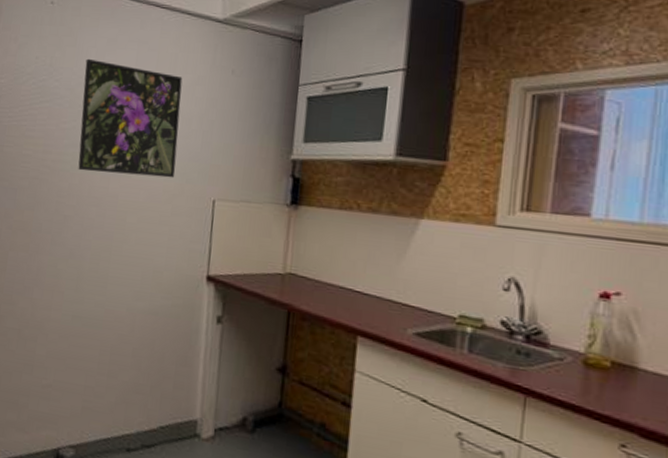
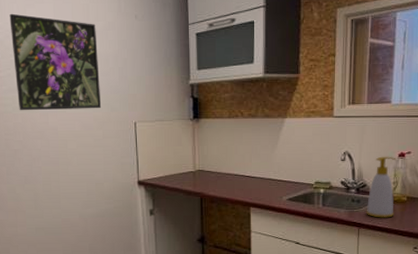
soap bottle: none [539,292,595,389] -> present [366,156,396,218]

